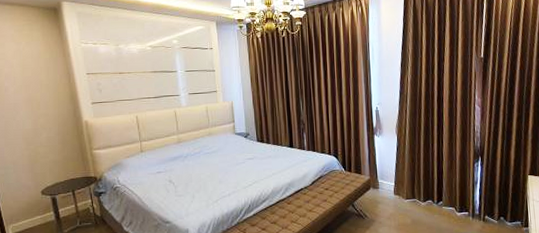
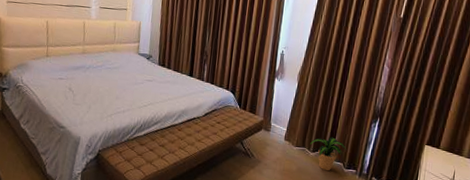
potted plant: none [419,183,456,218] -> present [310,137,347,171]

